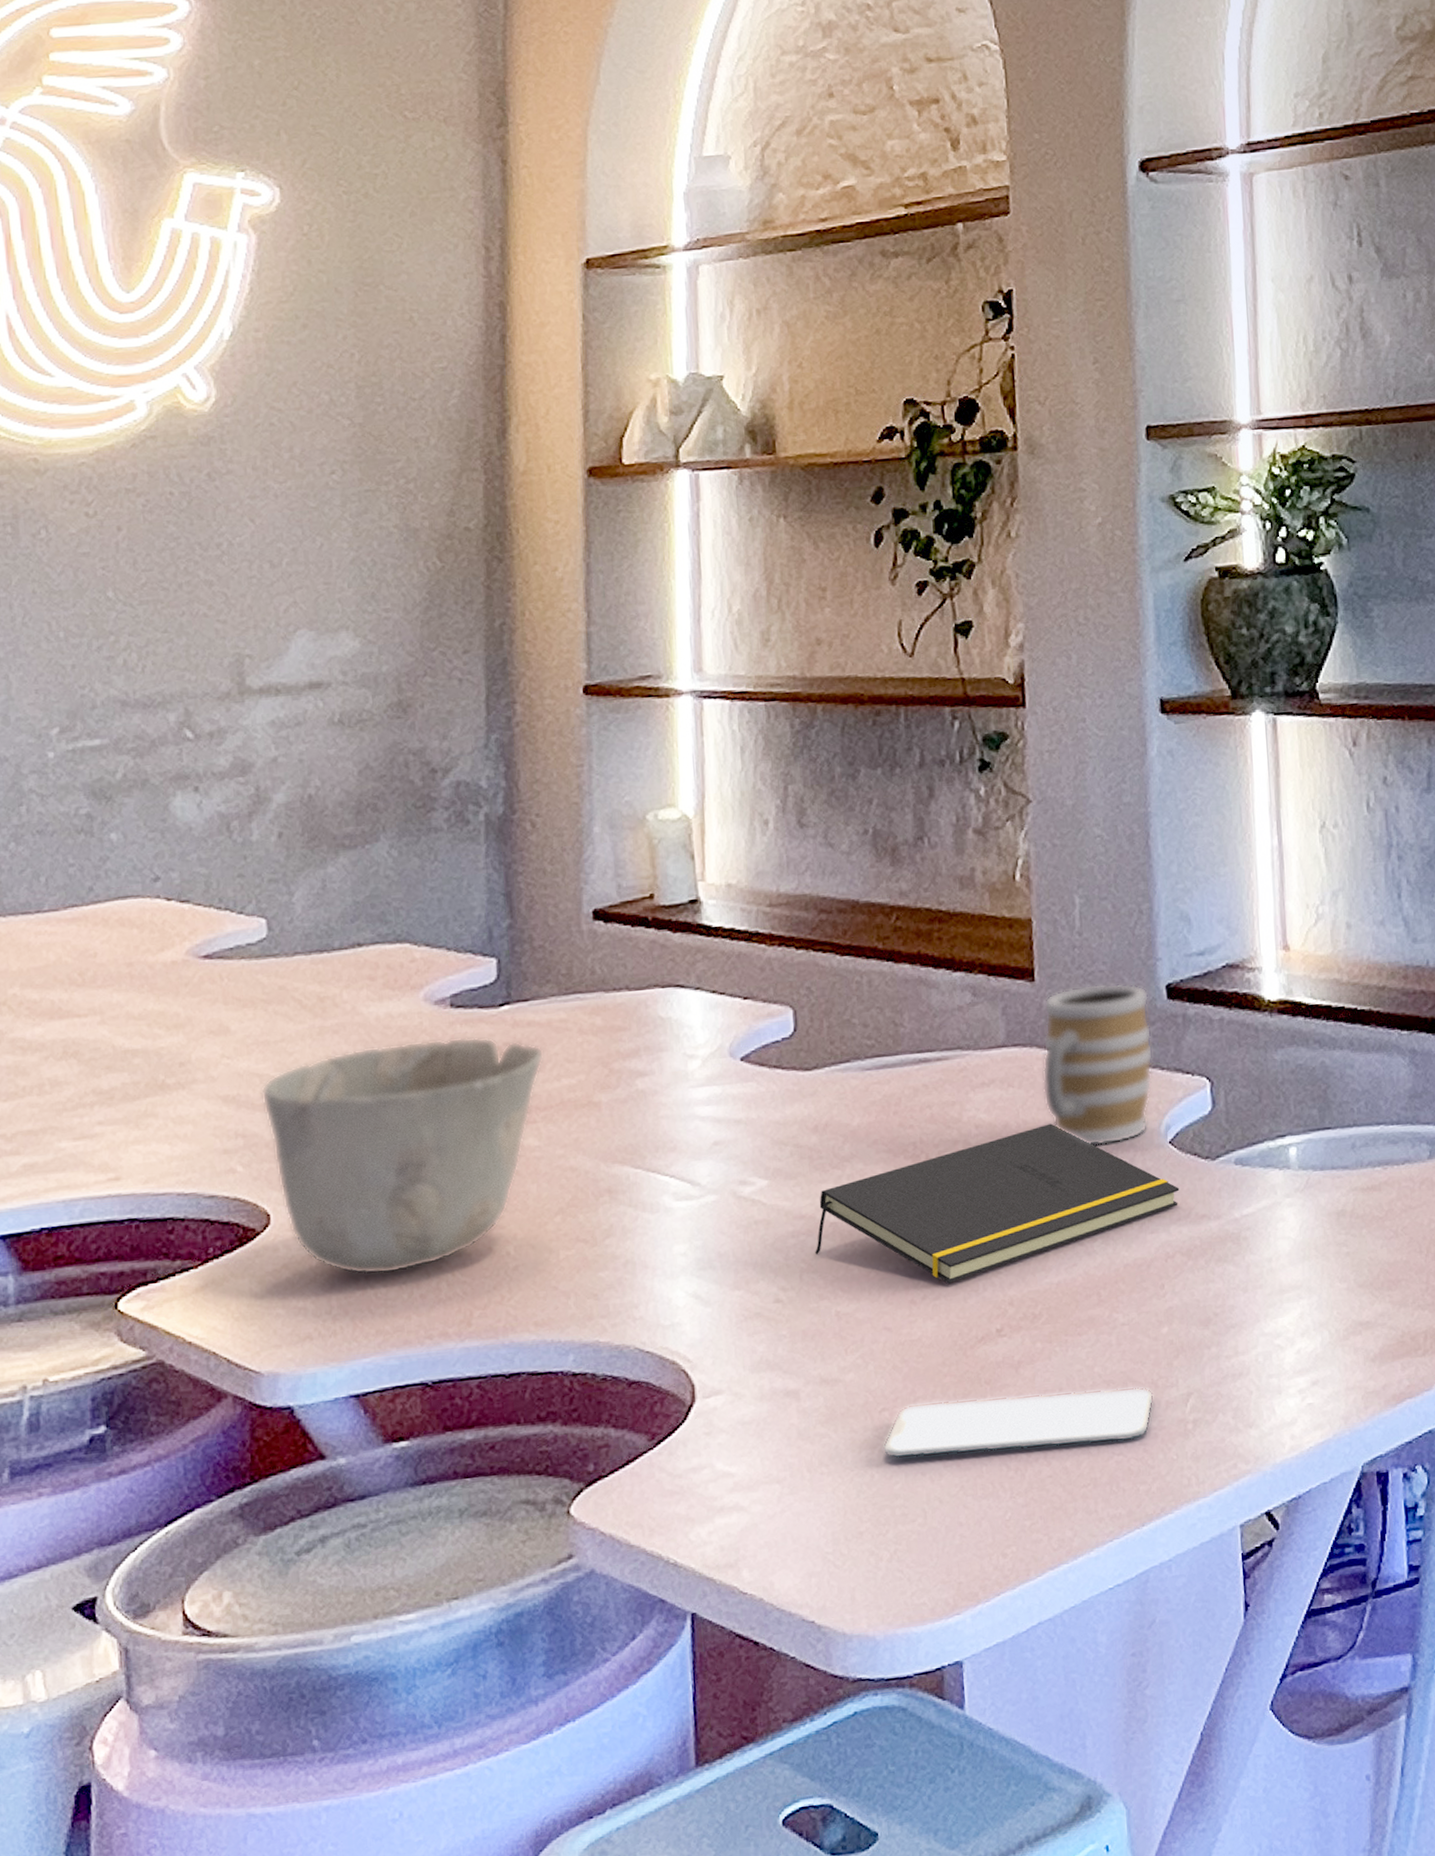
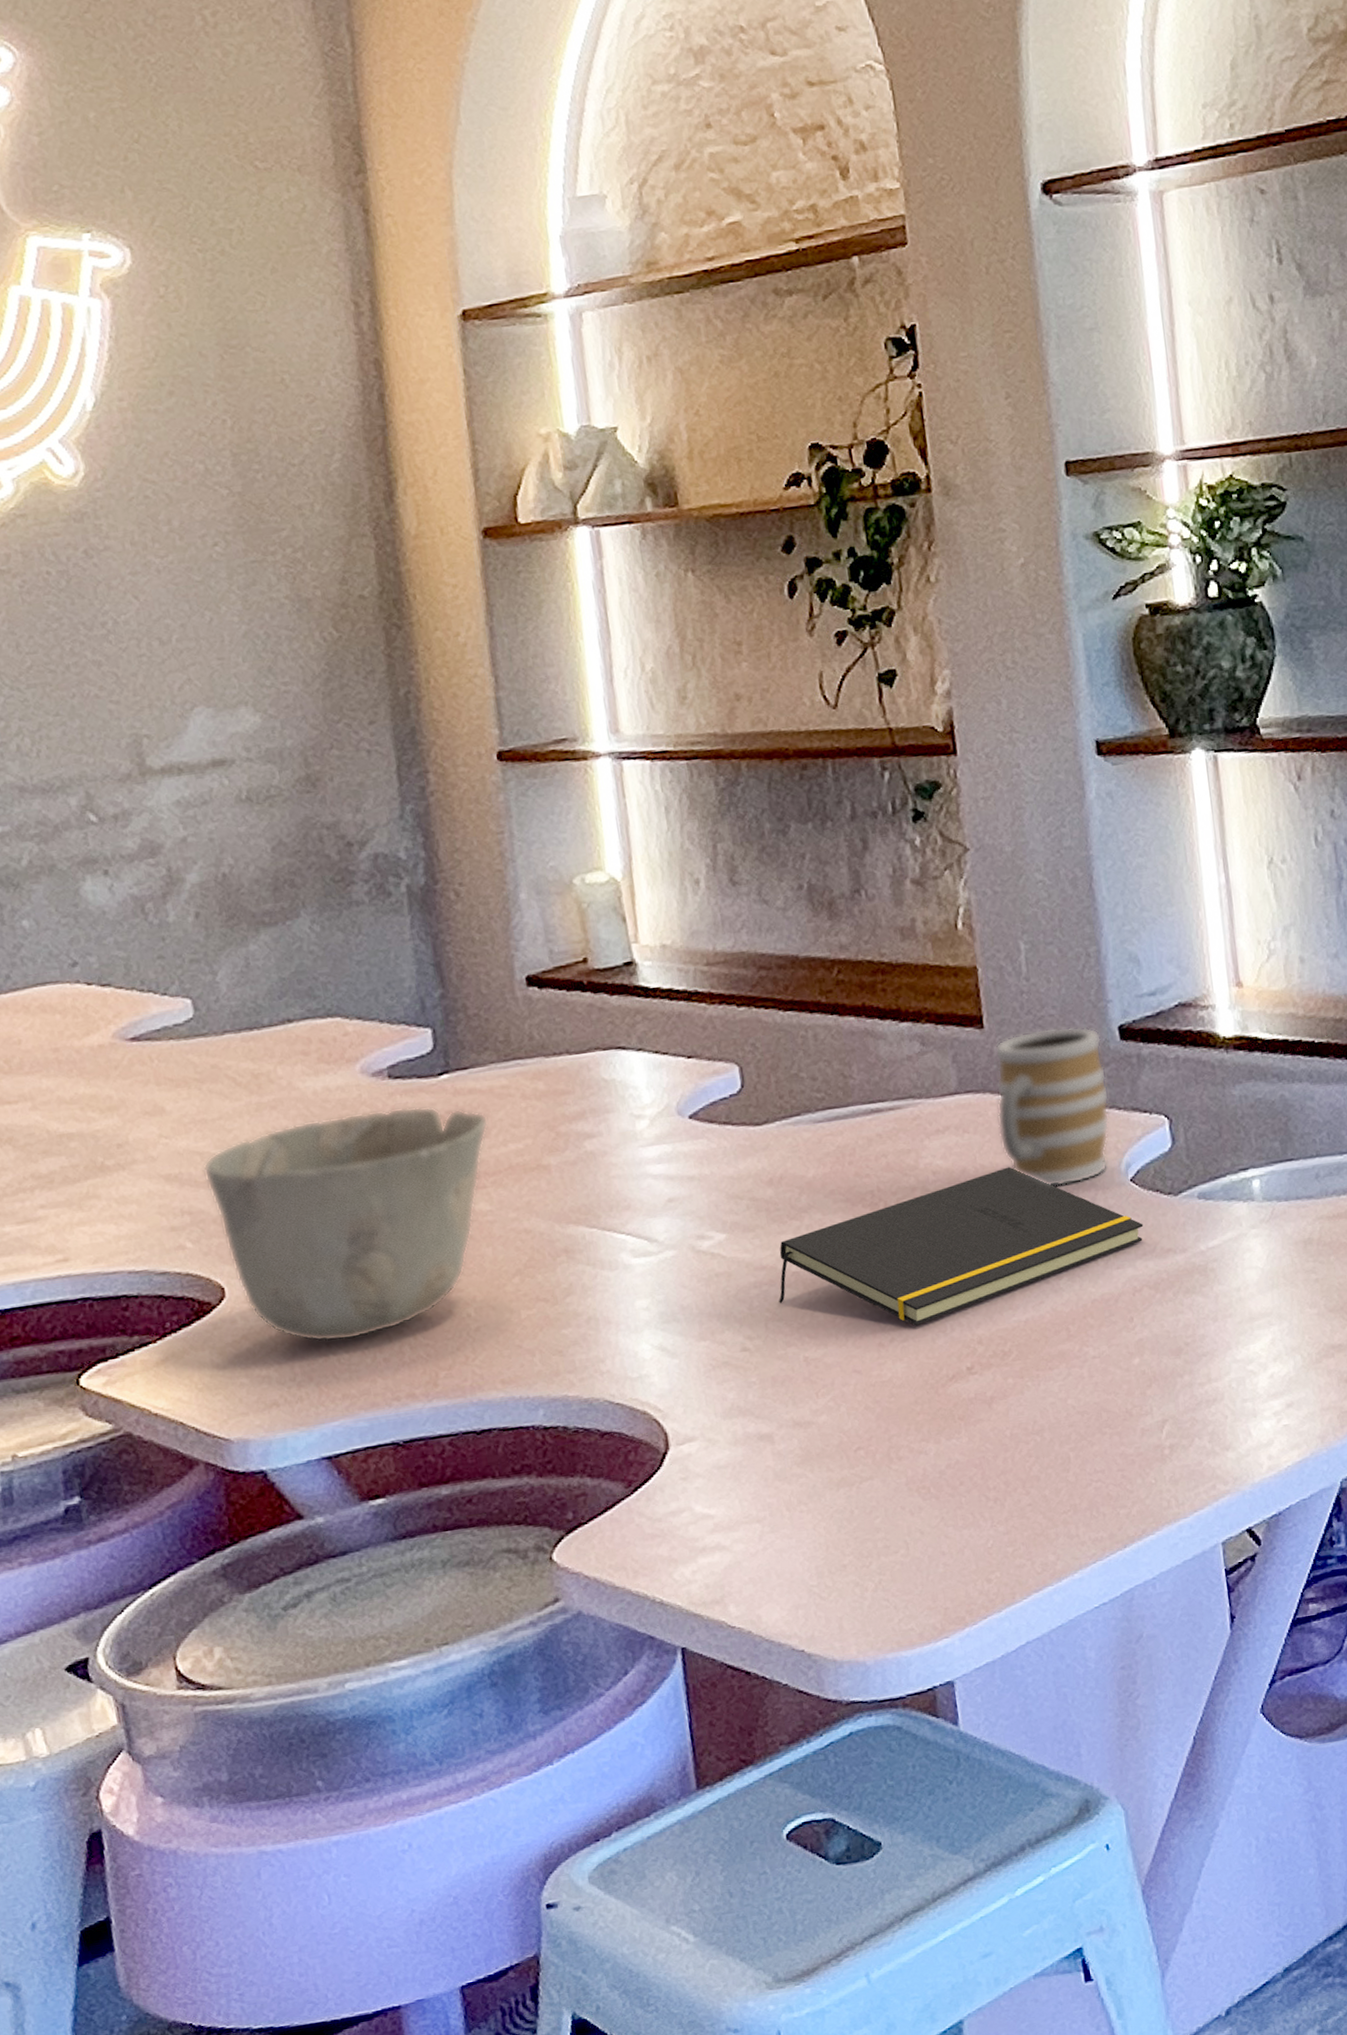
smartphone: present [882,1387,1154,1459] -> none [860,1416,1130,1495]

